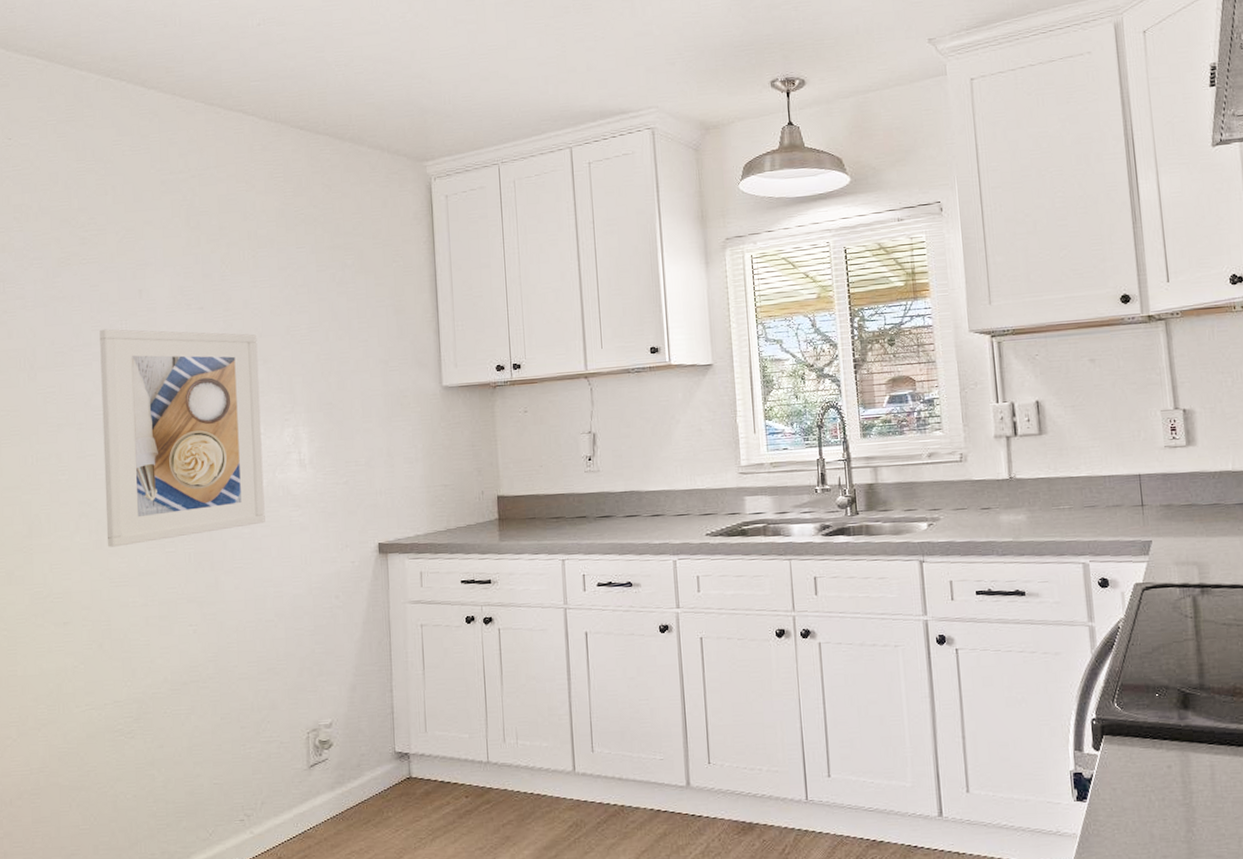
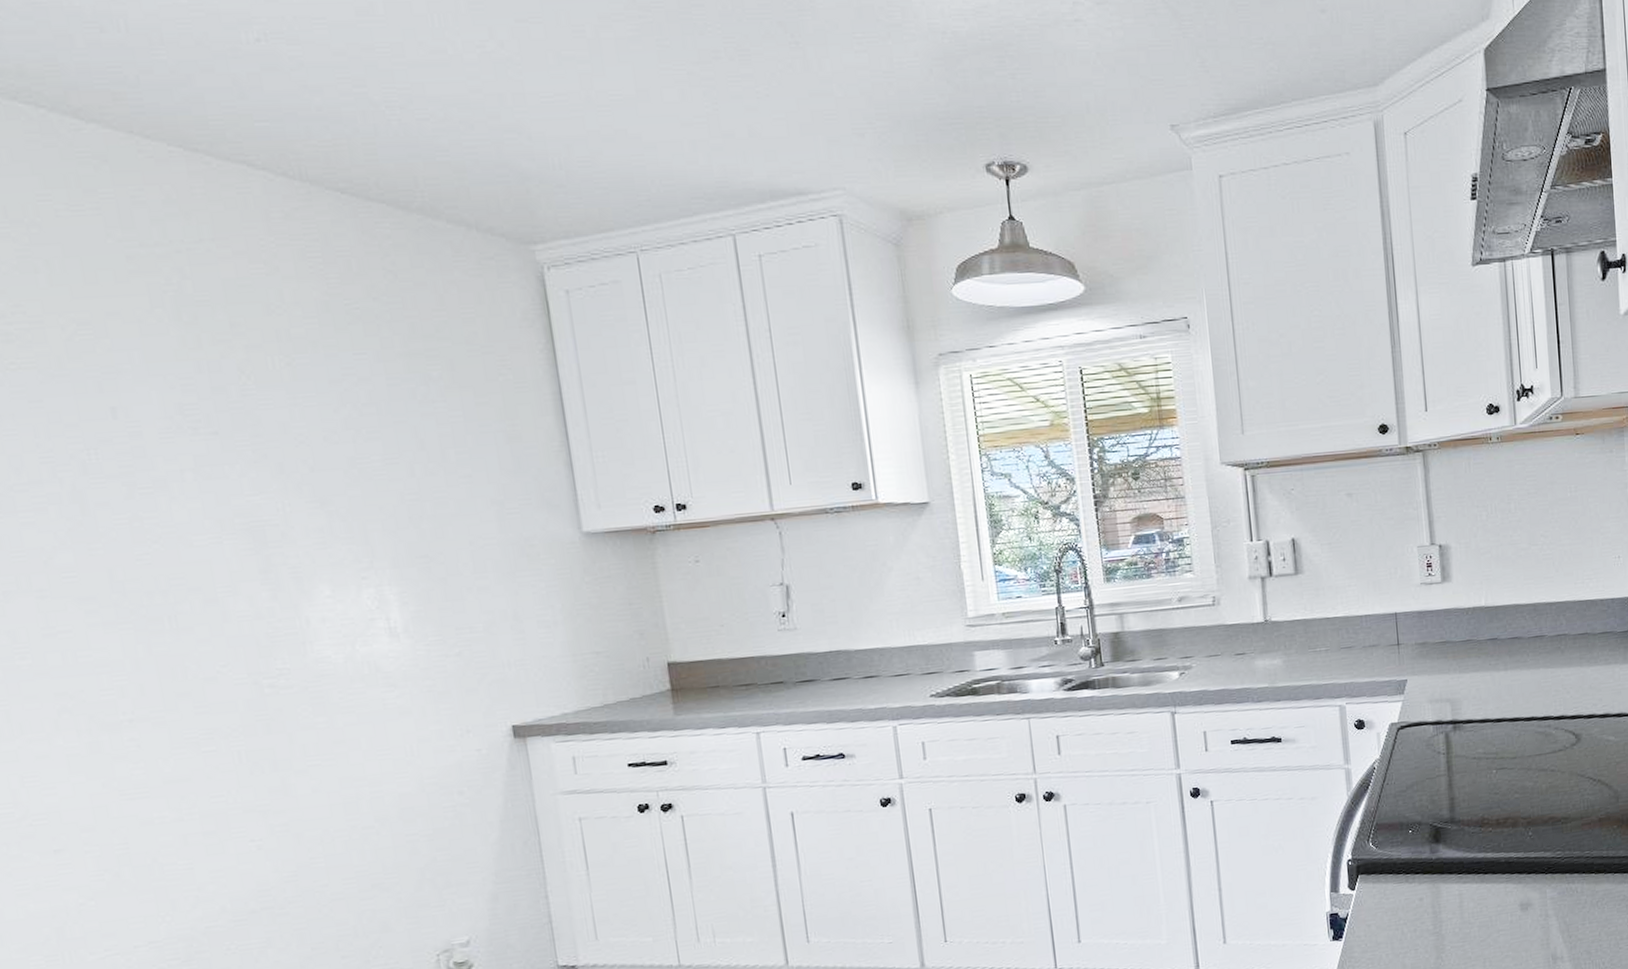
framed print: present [99,329,265,547] -> none [53,460,348,751]

